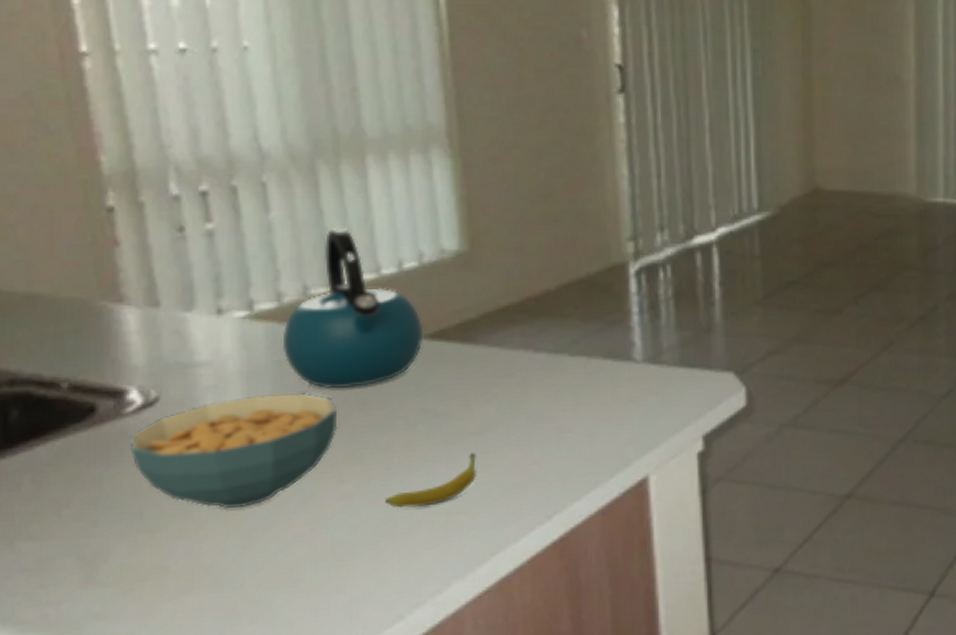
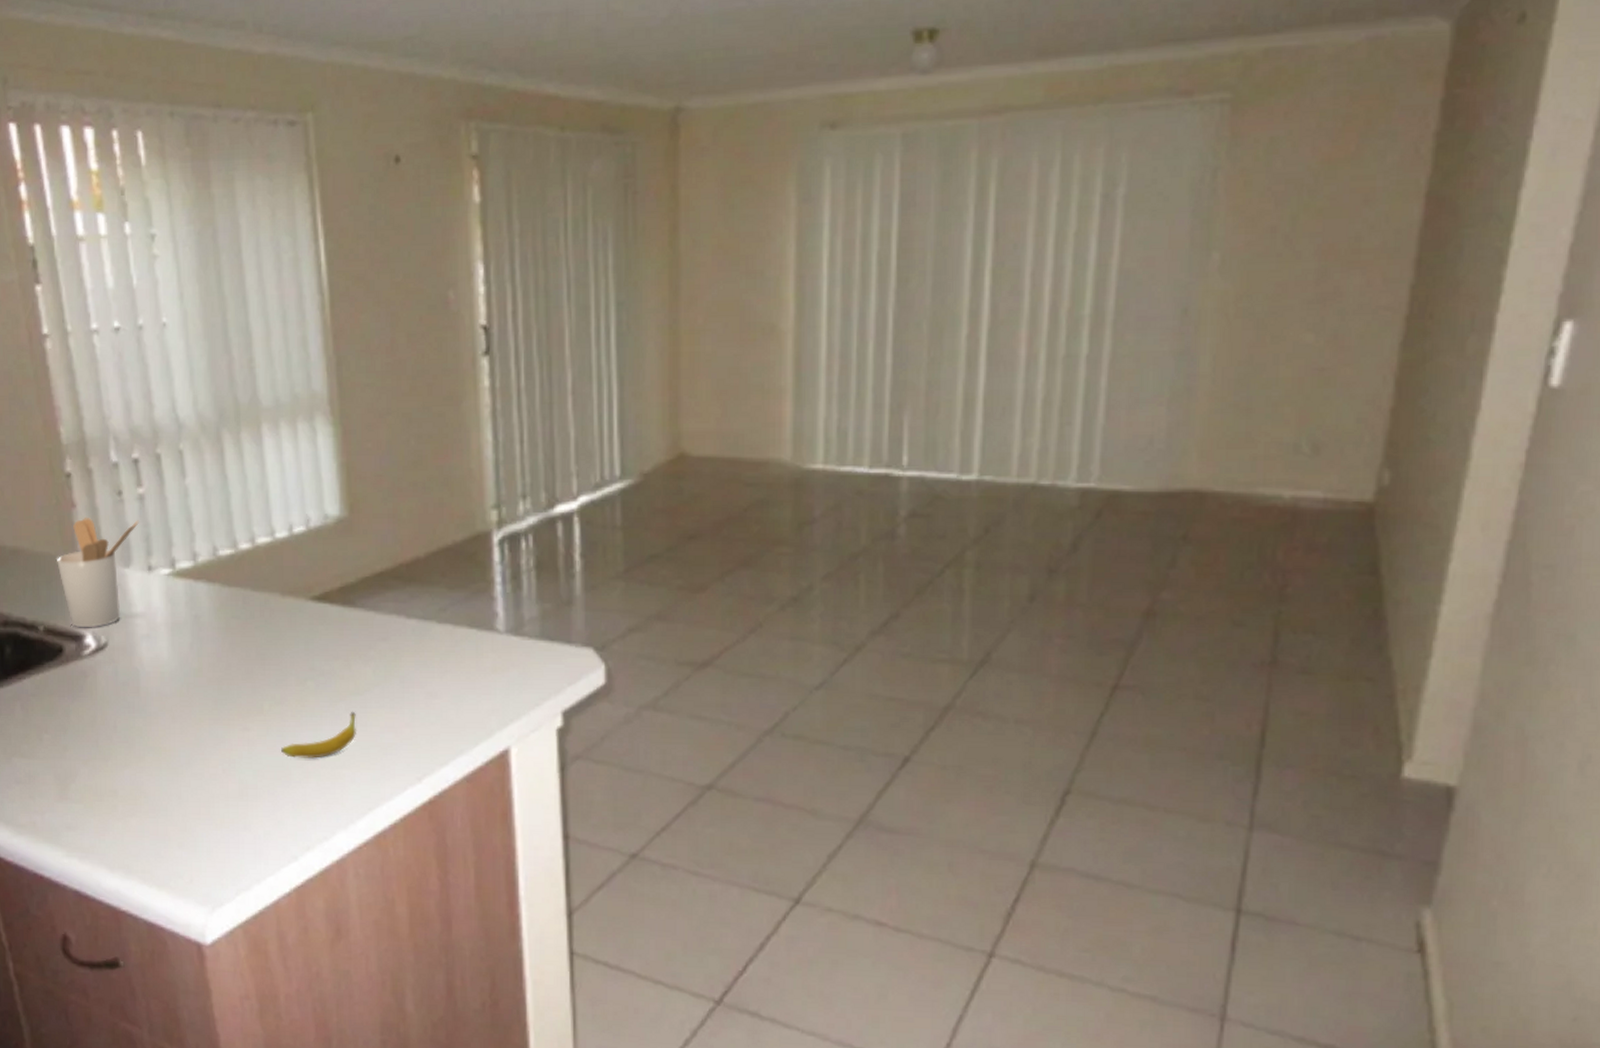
utensil holder: none [90,256,206,382] -> present [57,517,139,628]
cereal bowl: present [130,393,338,509] -> none [87,645,243,746]
kettle: present [282,227,424,389] -> none [197,492,311,644]

